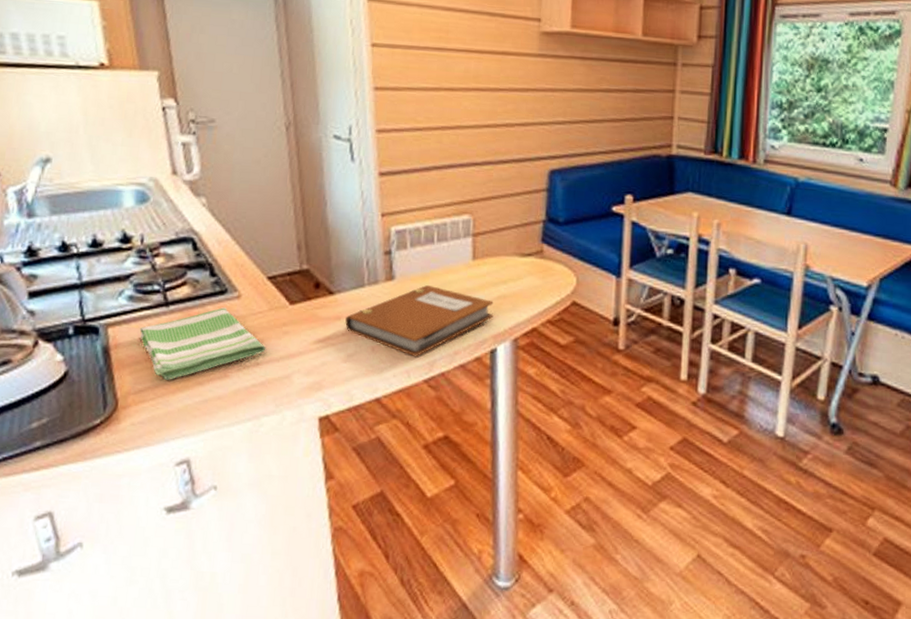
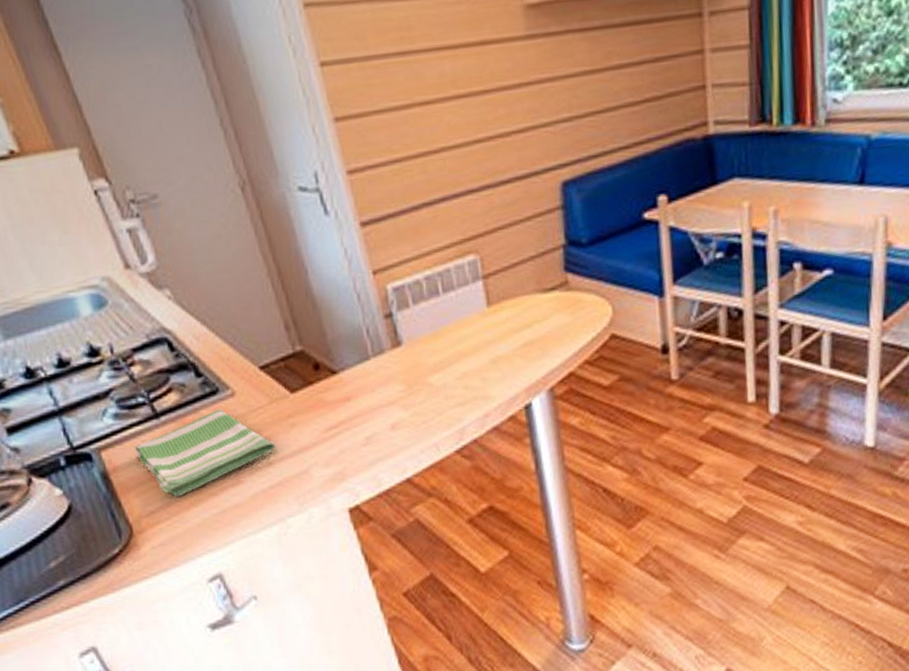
notebook: present [345,285,494,357] -> none [355,344,523,428]

